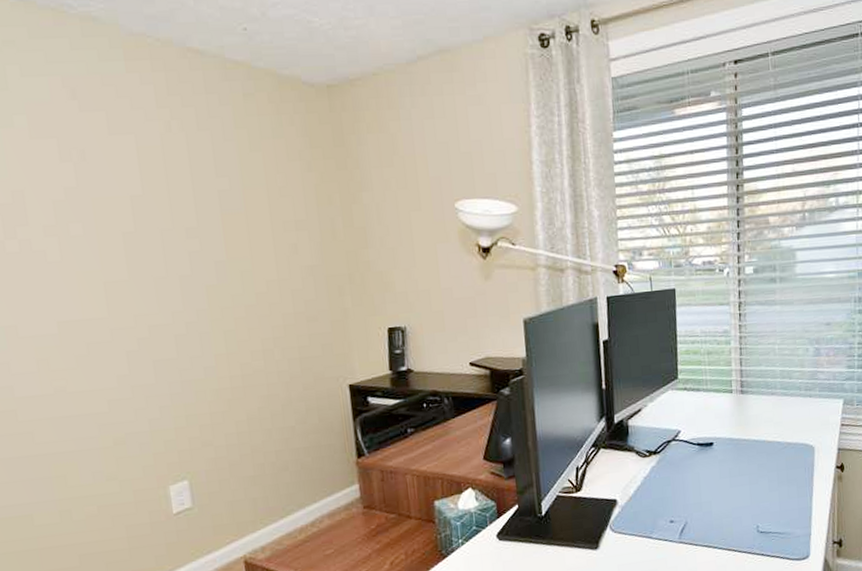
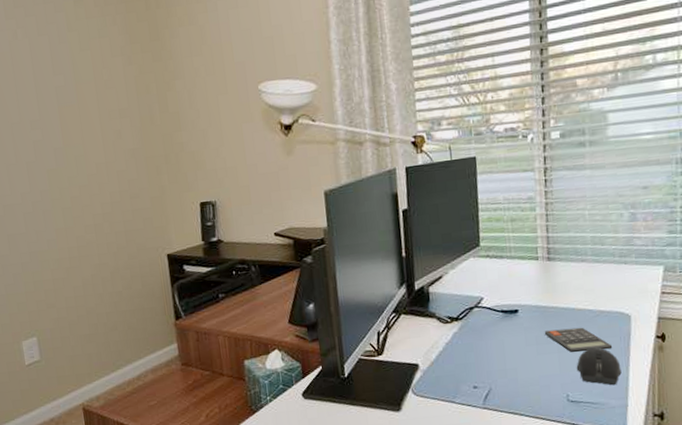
calculator: none [737,459,797,484] -> present [544,327,612,352]
computer mouse: none [765,478,806,515] -> present [576,347,622,386]

